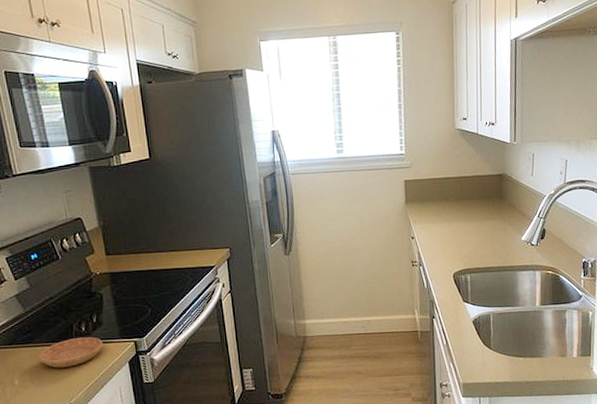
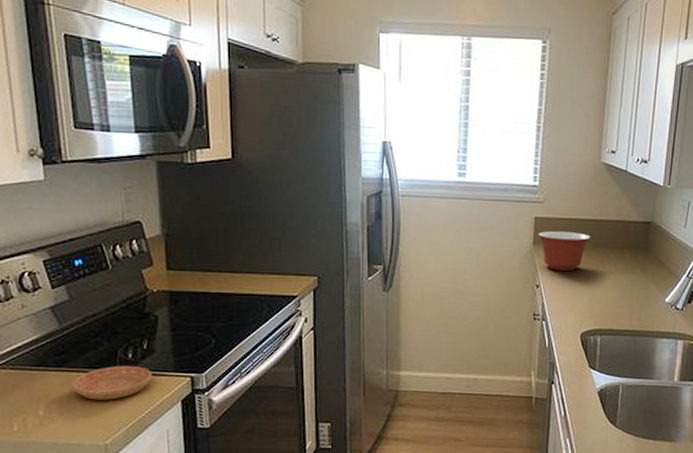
mixing bowl: none [408,189,453,223] -> present [538,231,591,271]

